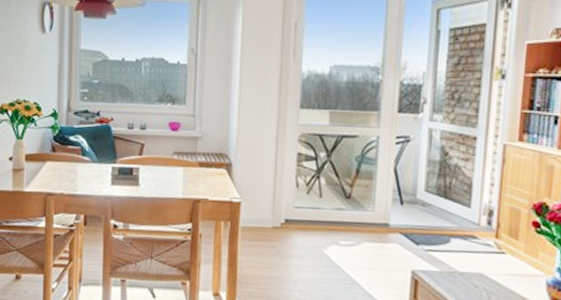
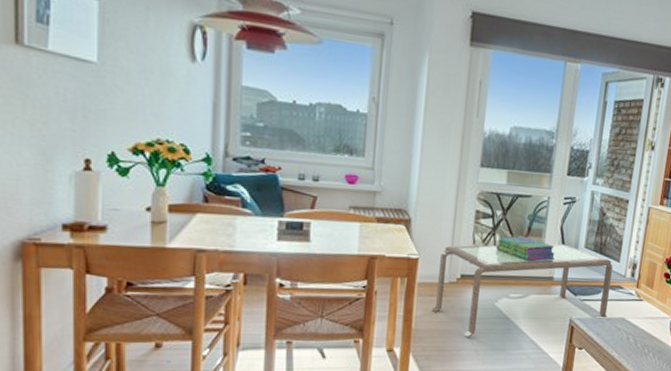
coffee table: none [256,187,462,286] -> present [431,243,613,337]
stack of books: none [322,179,389,207] -> present [496,236,555,262]

